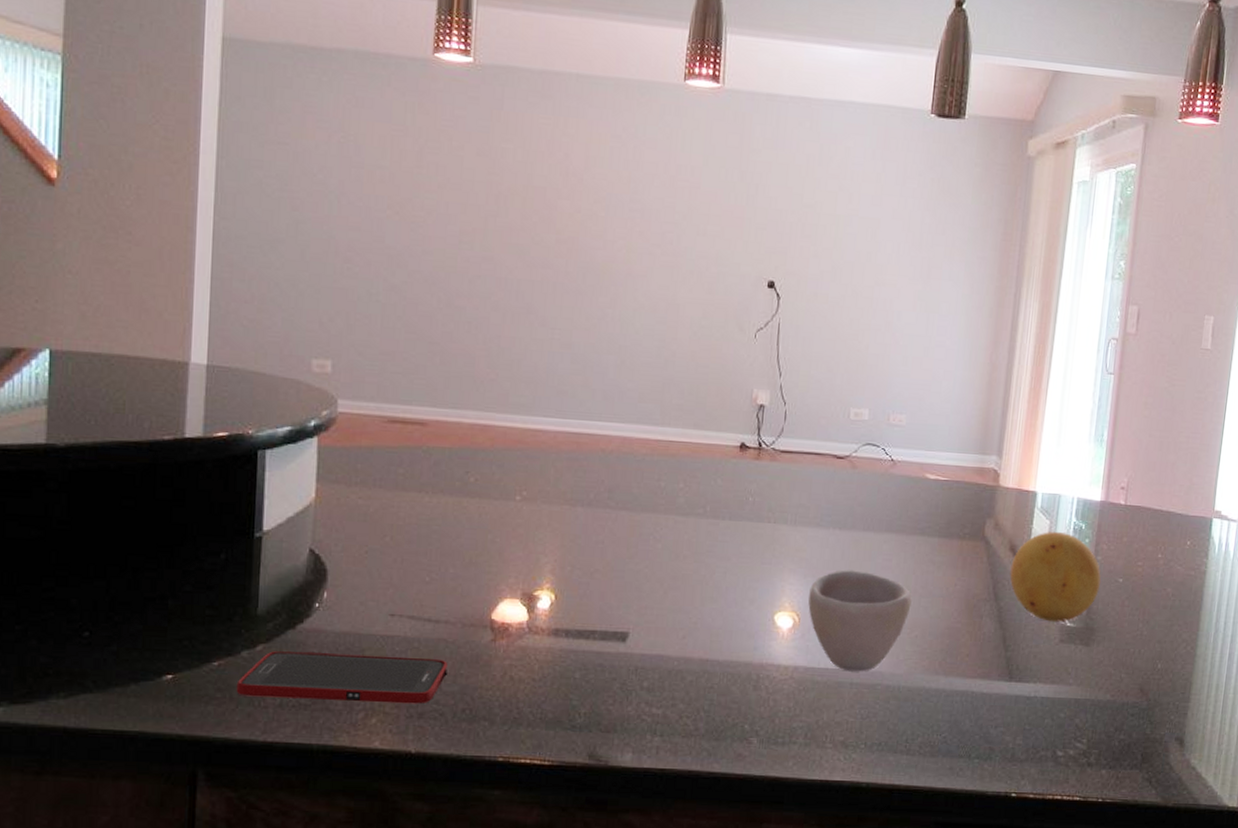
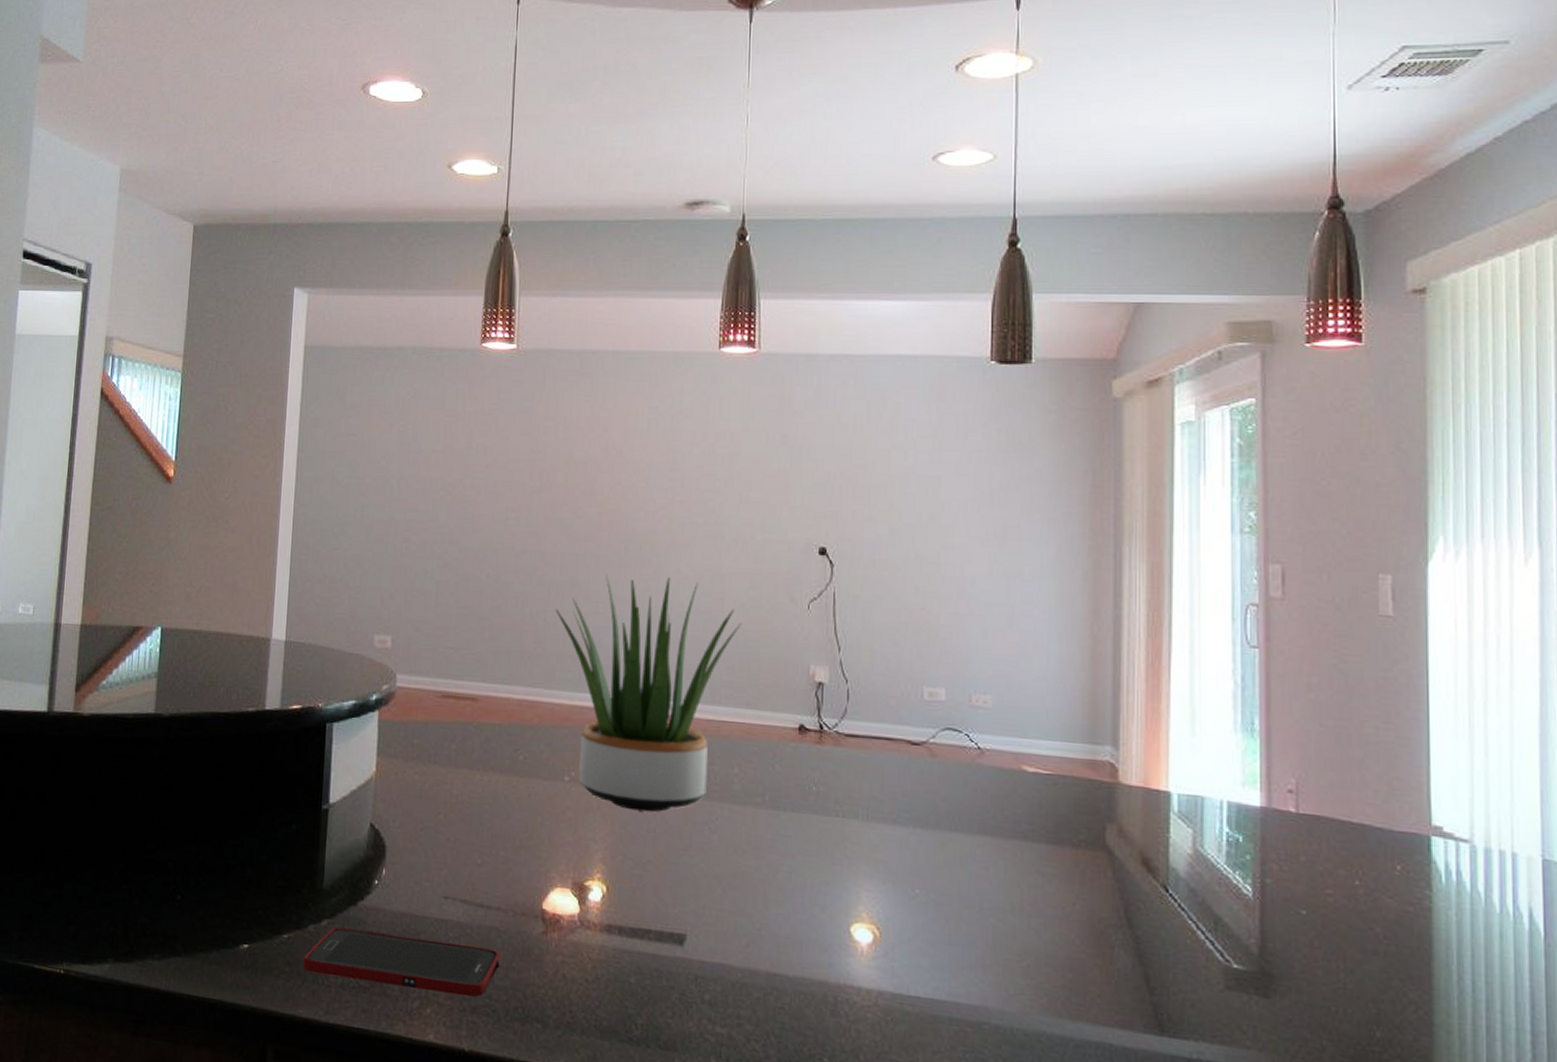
potted plant: none [510,301,694,526] -> present [555,574,742,812]
cup: present [808,569,912,672] -> none [890,876,1019,1006]
fruit: present [1010,531,1101,622] -> none [1145,842,1274,962]

